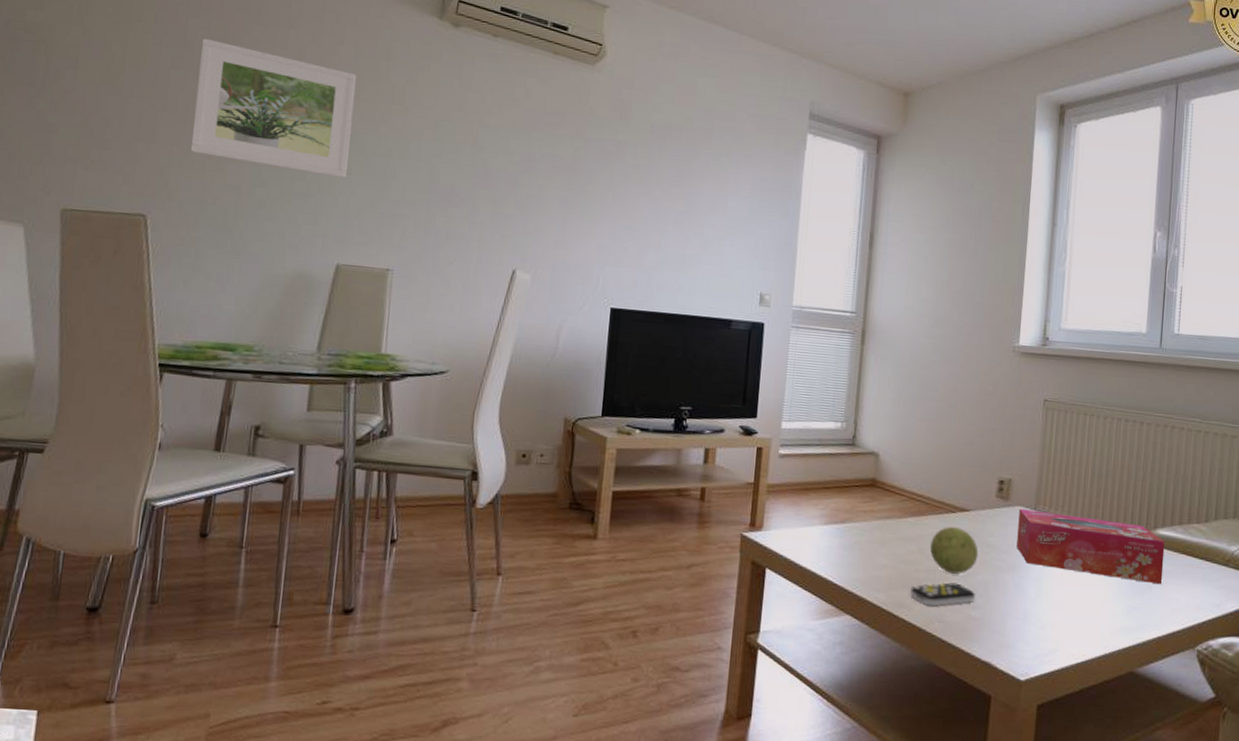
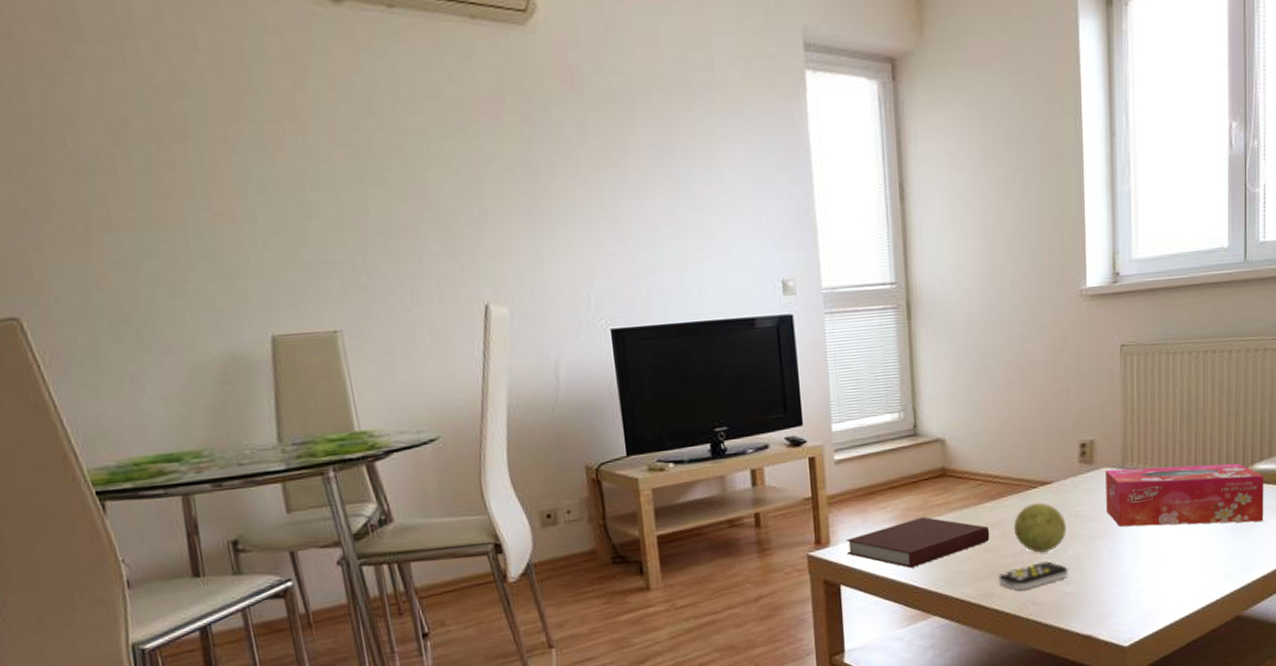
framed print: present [190,38,357,178] -> none [14,73,252,229]
notebook: none [776,519,908,565] -> present [845,516,990,568]

